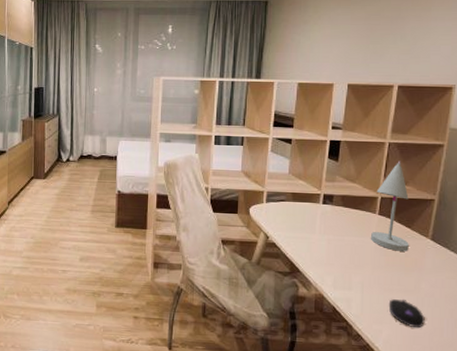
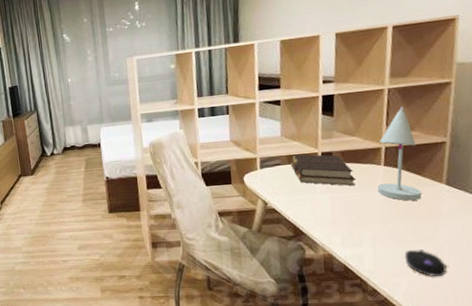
bible: none [294,193,353,231] -> present [290,154,356,186]

